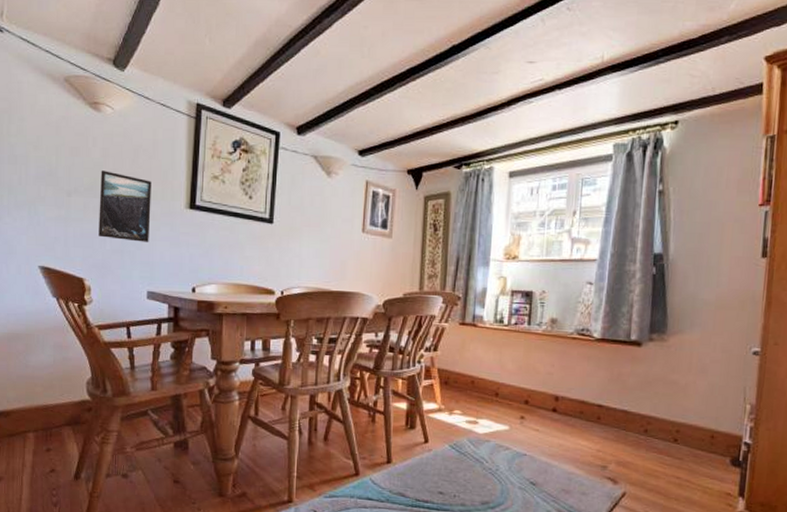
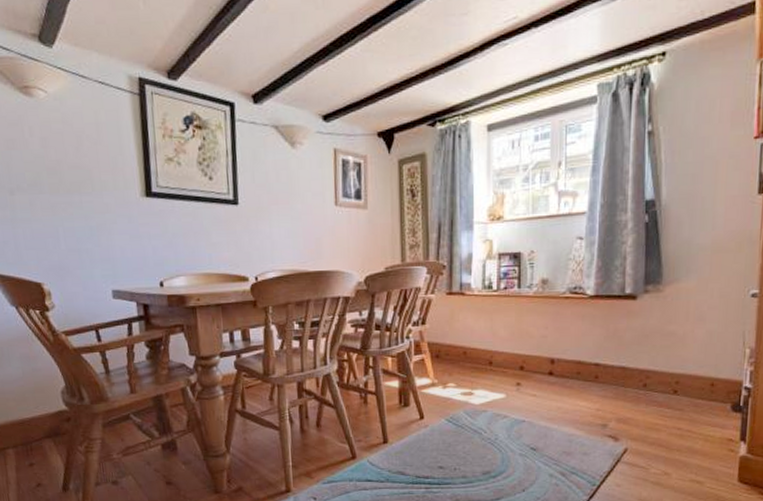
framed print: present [98,170,152,242] -> none [43,162,107,238]

